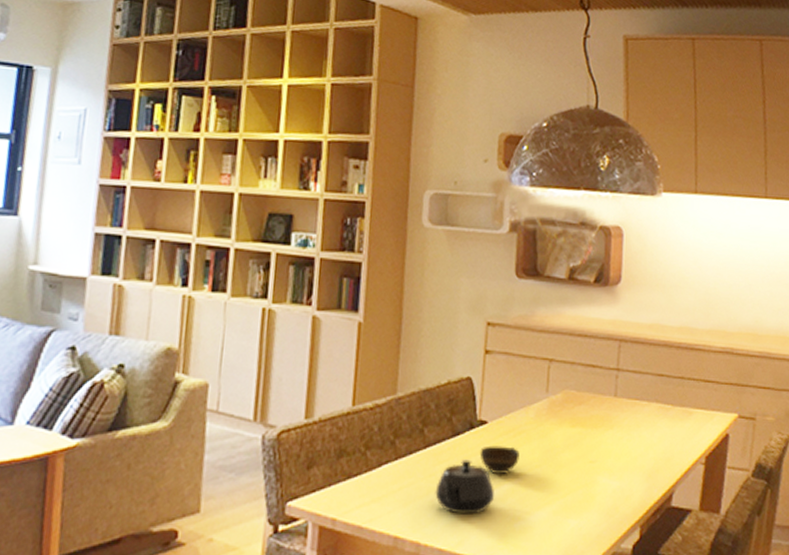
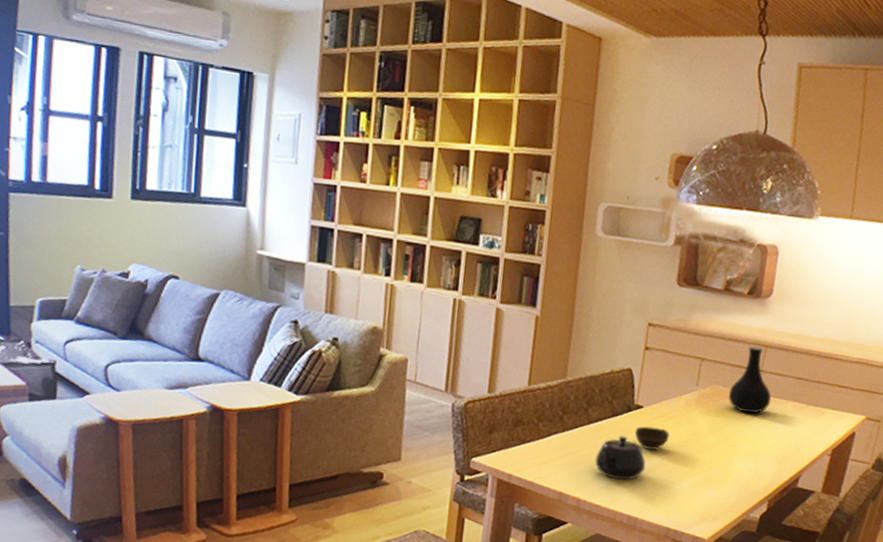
vase: none [583,340,632,421] -> present [728,345,772,414]

